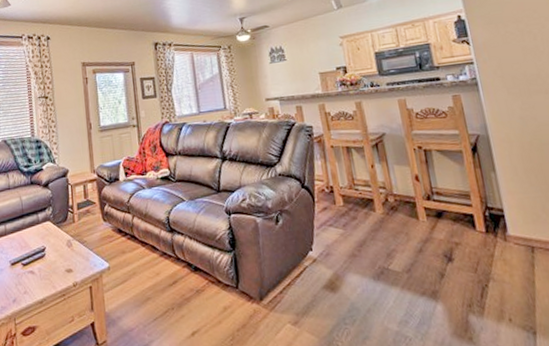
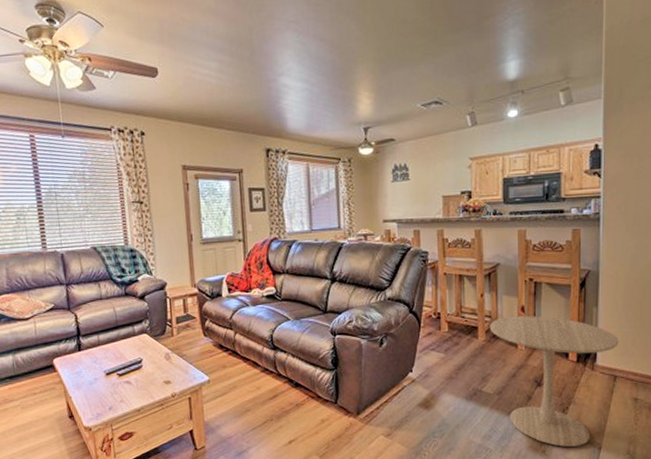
side table: none [385,184,528,333] -> present [489,316,619,447]

